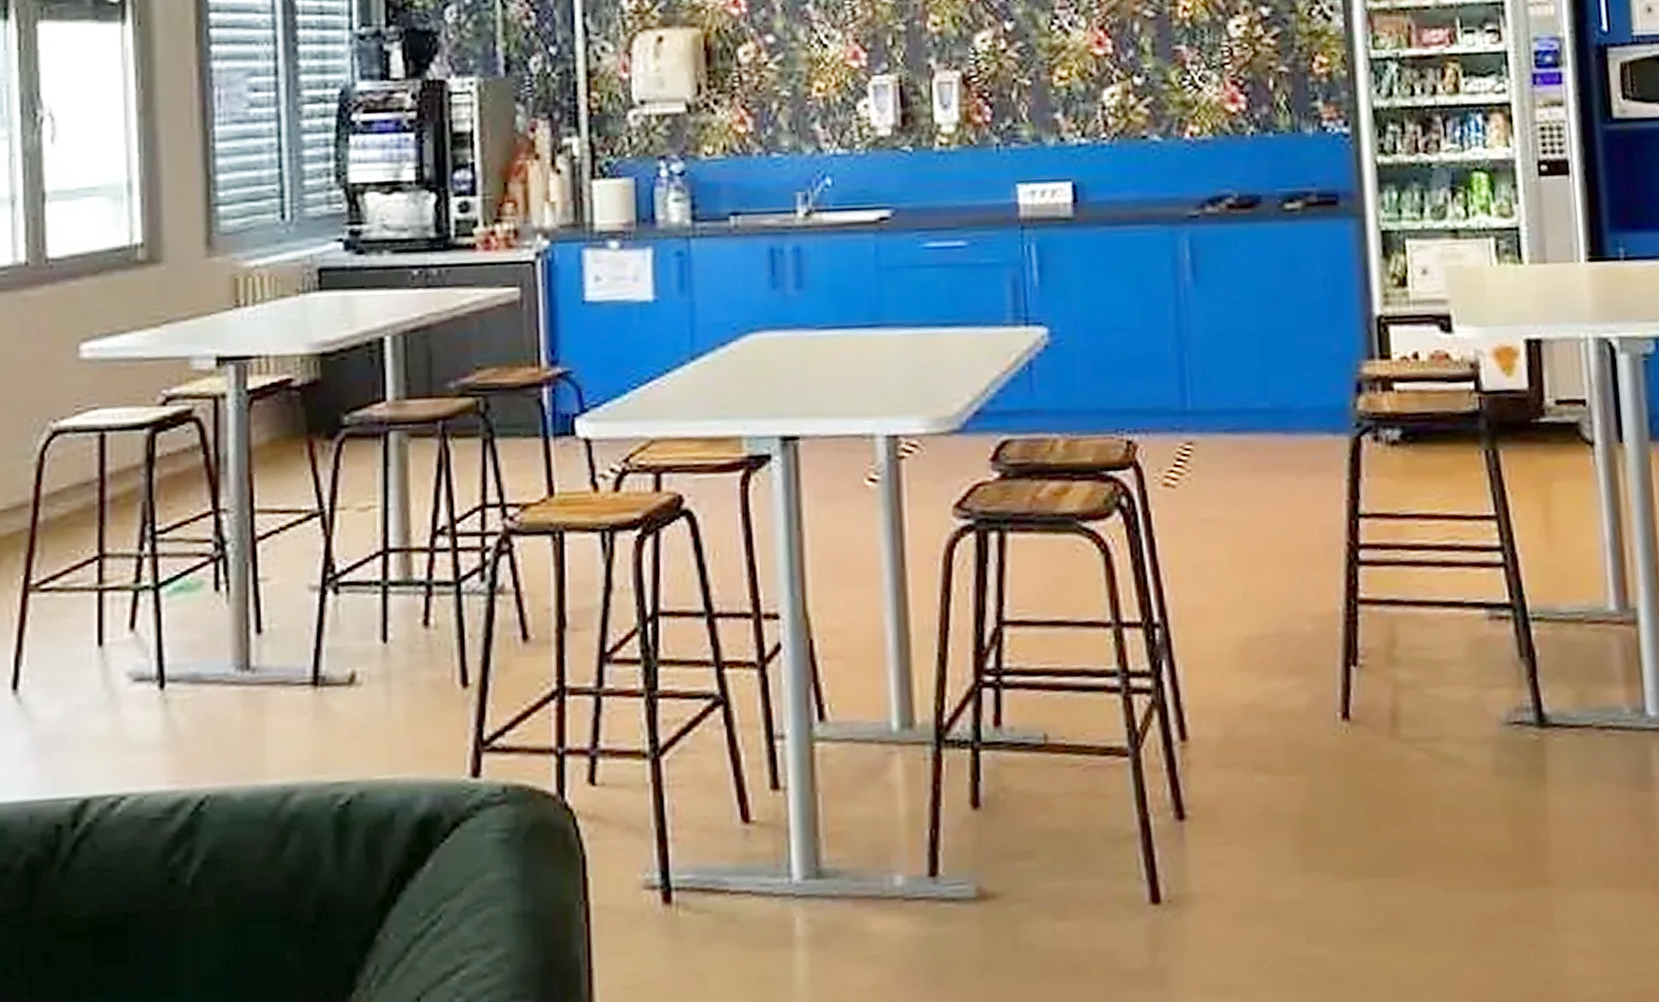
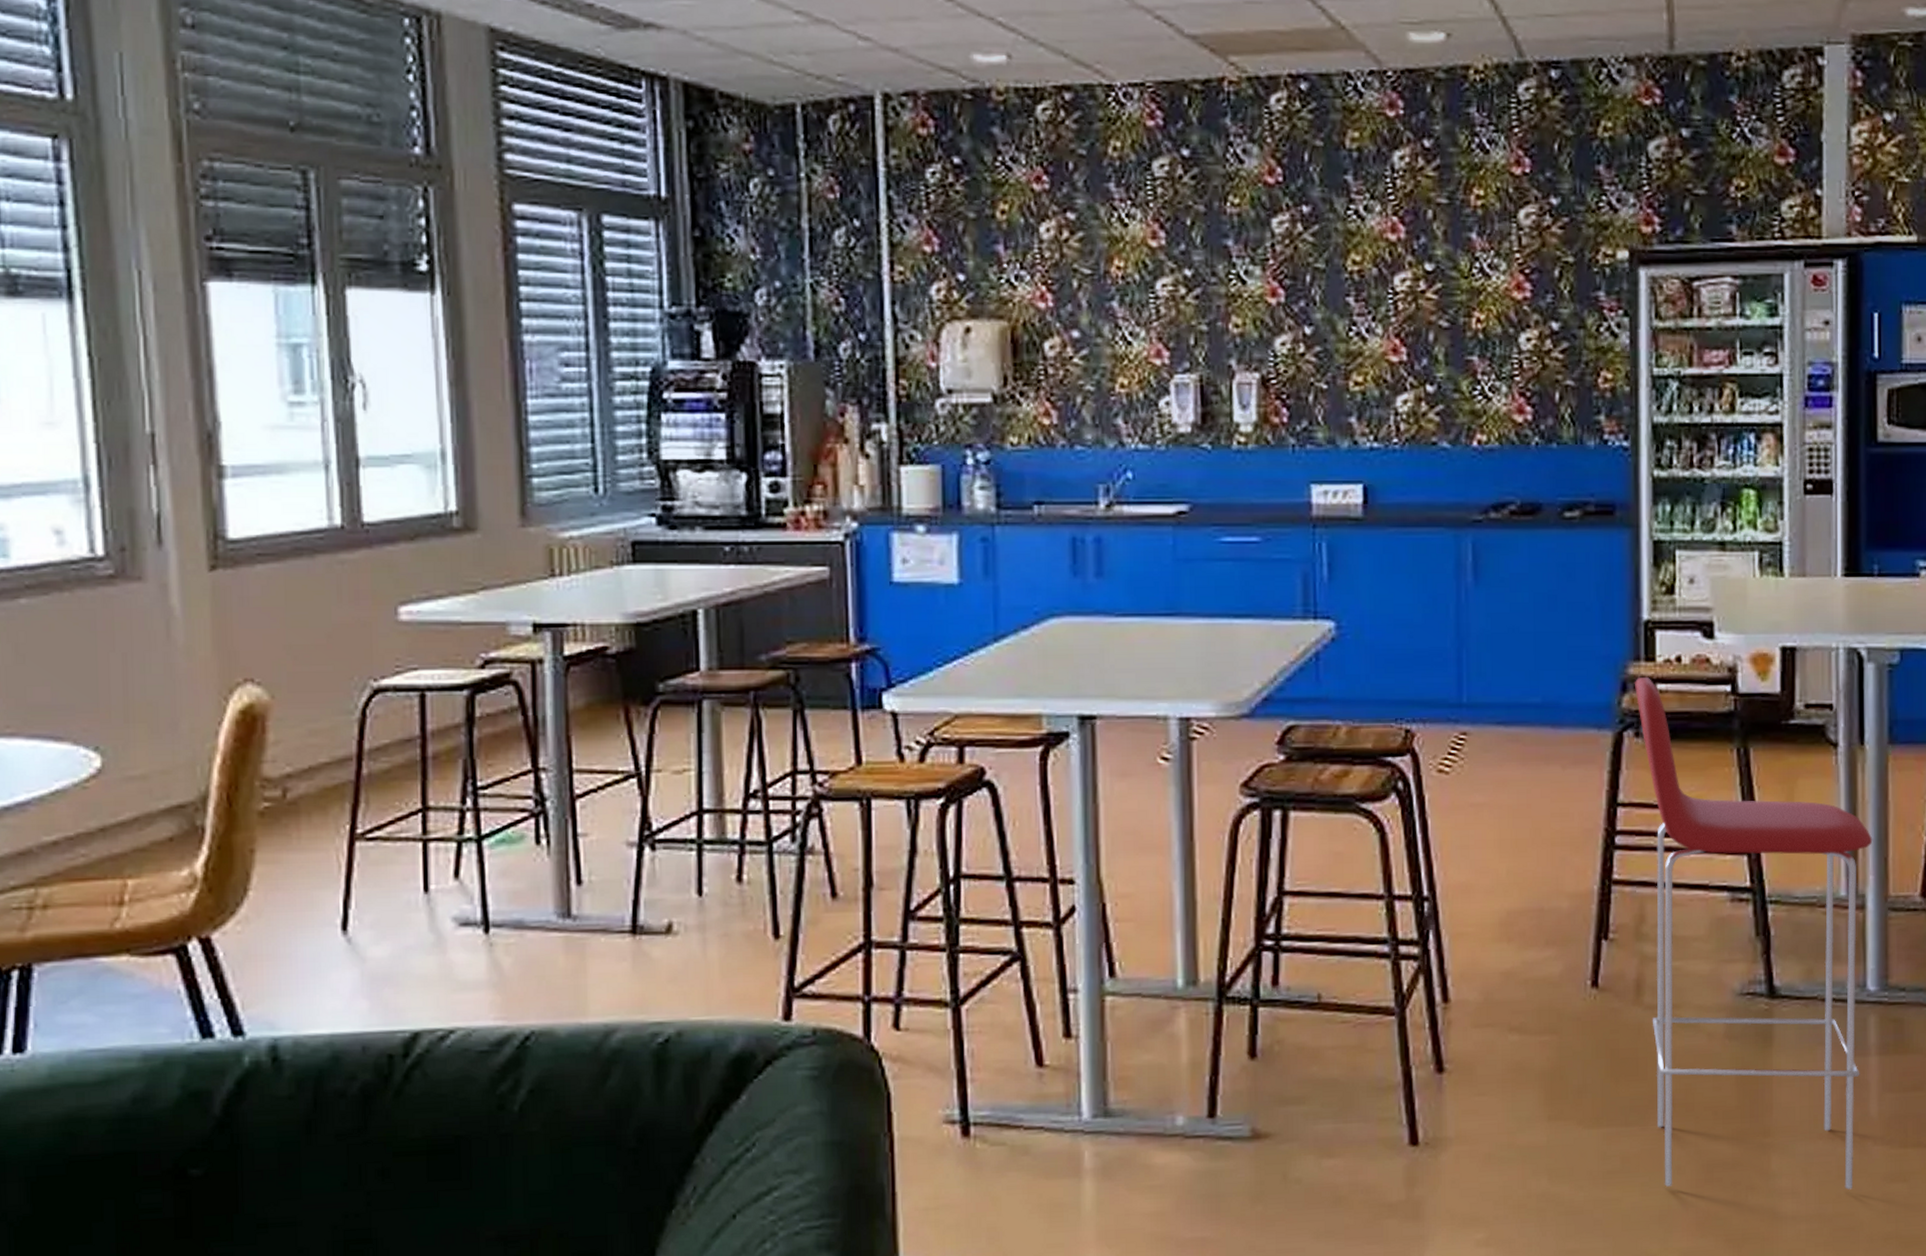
bar stool: none [1370,375,1648,946] -> present [1635,676,1873,1190]

